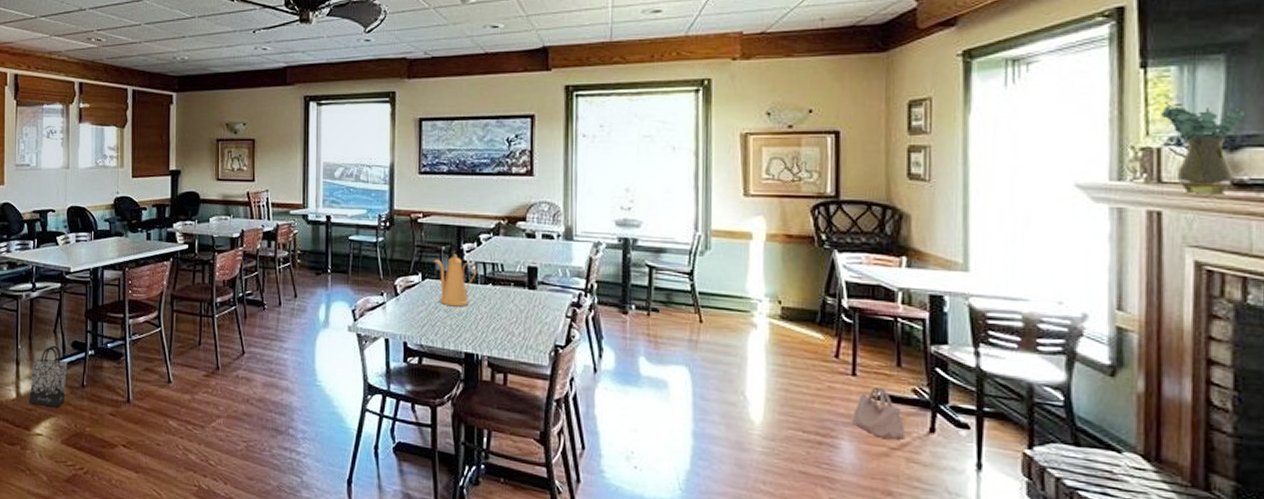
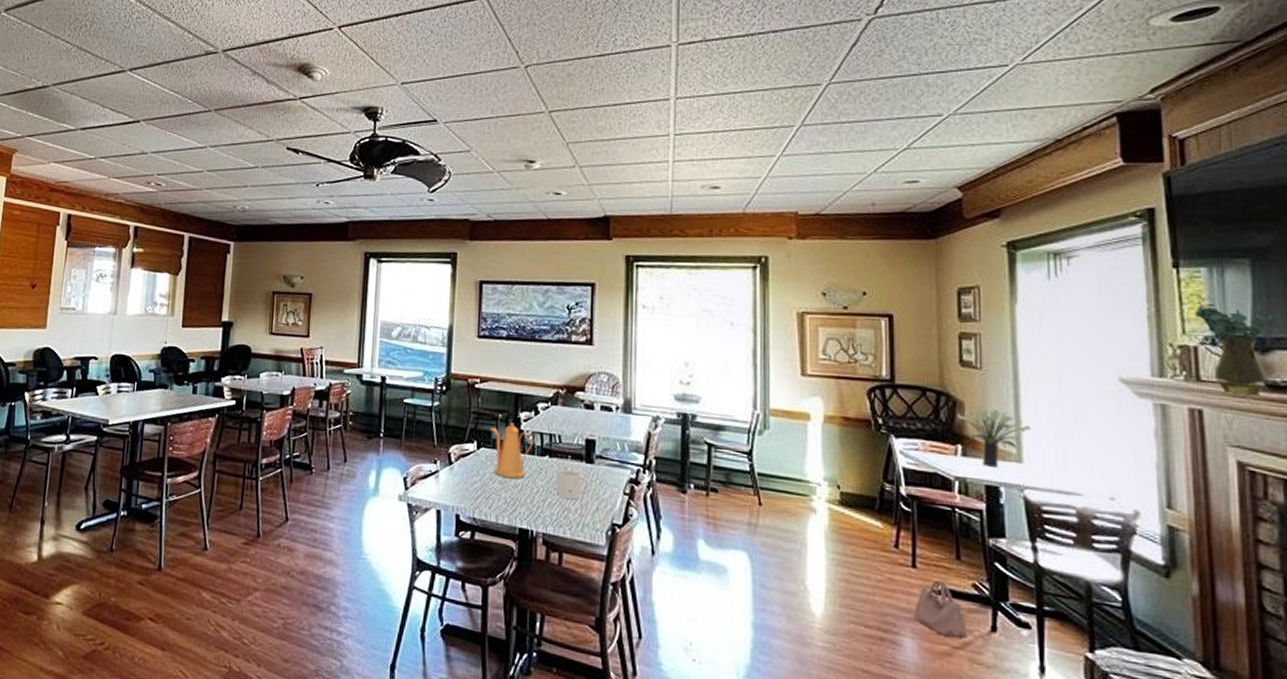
shopping bag: present [28,345,68,408] -> none [50,503,98,574]
mug: none [499,297,531,324] -> present [555,469,589,500]
flower arrangement: none [904,220,979,277] -> present [958,409,1030,467]

